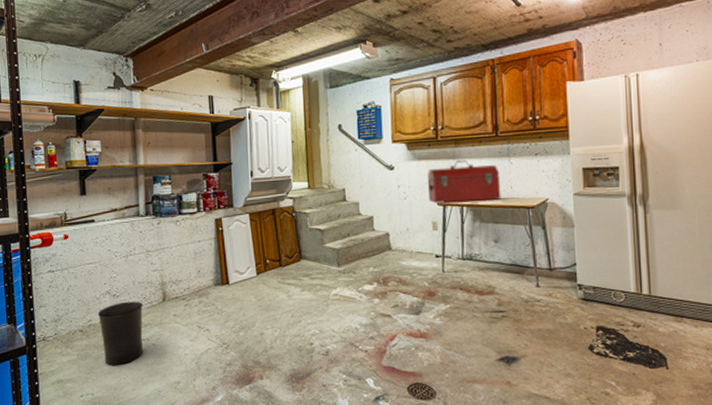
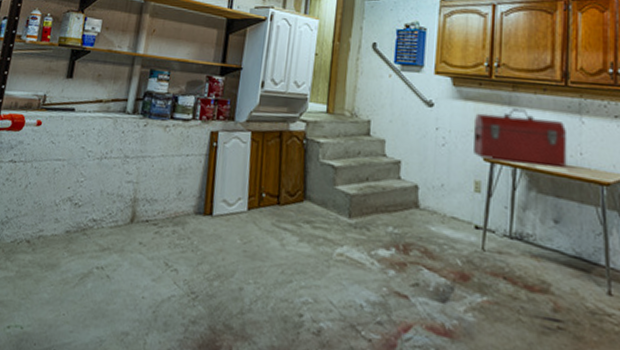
waste bin: present [97,301,144,366] -> none [46,214,107,296]

